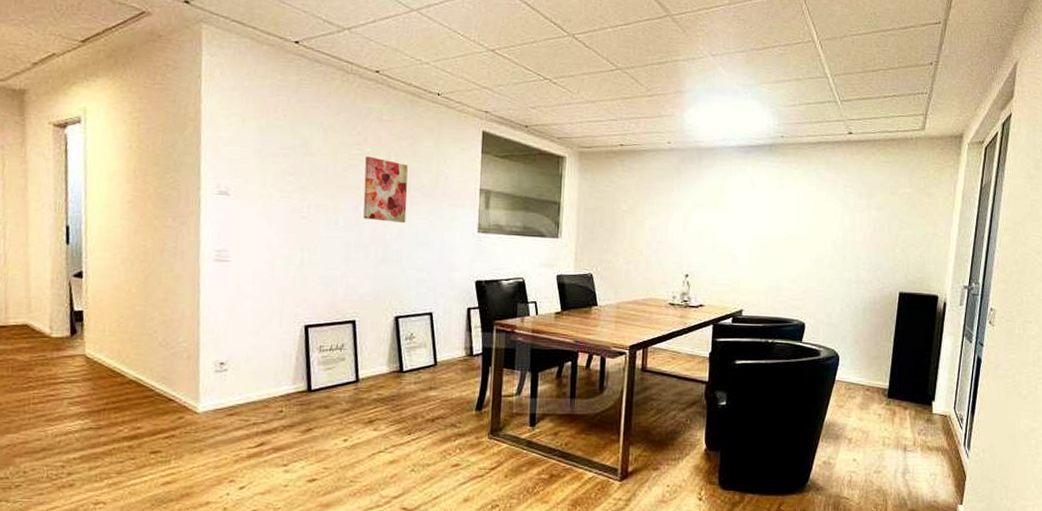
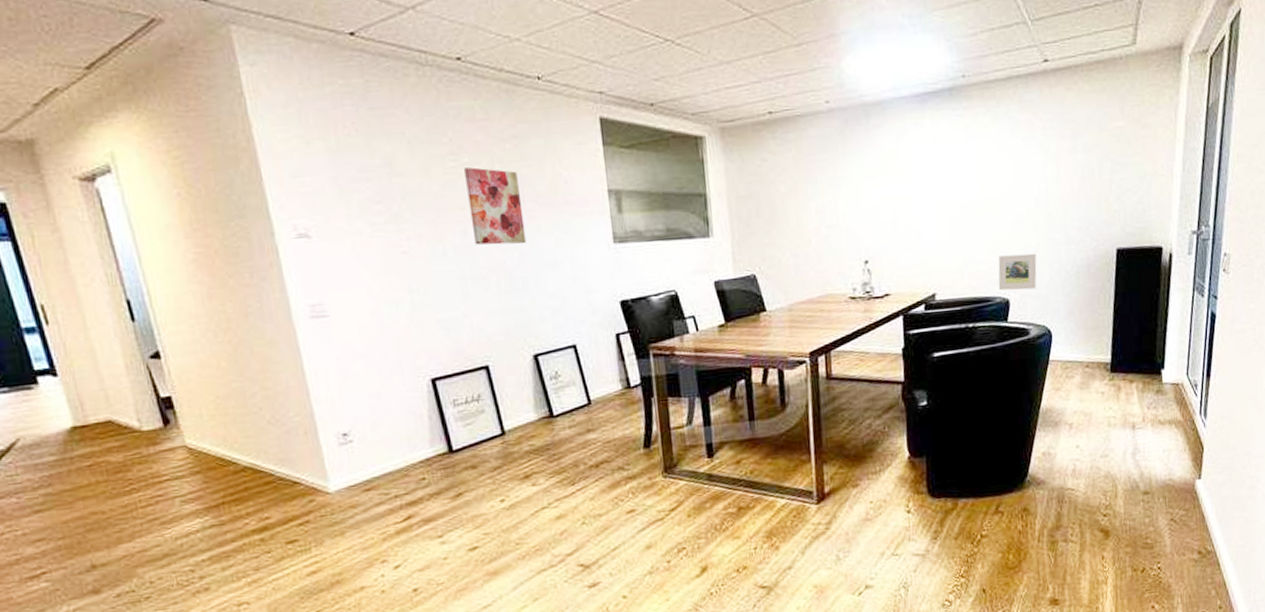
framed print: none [796,285,830,317] -> present [998,253,1037,291]

